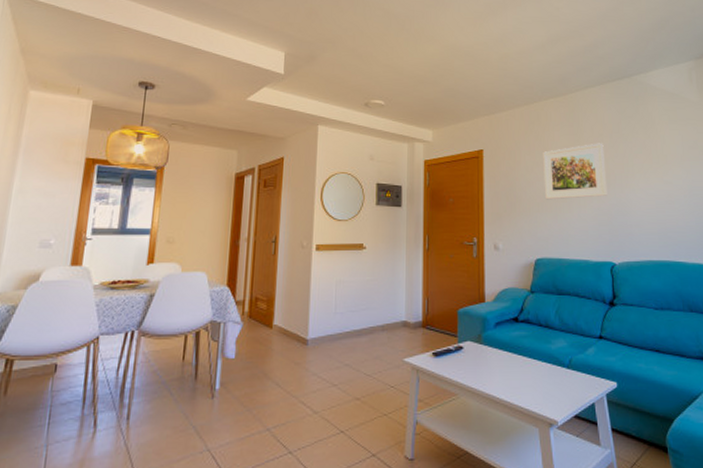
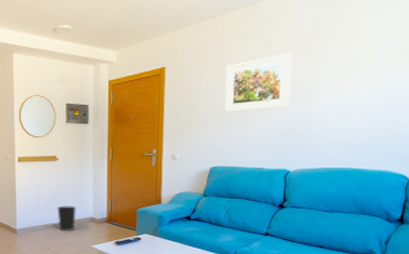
wastebasket: none [361,306,385,341] -> present [57,206,76,232]

